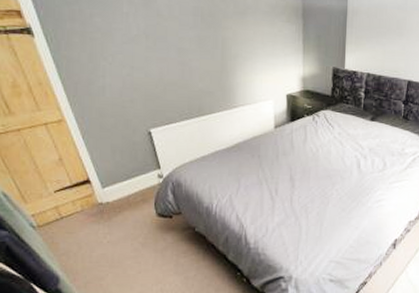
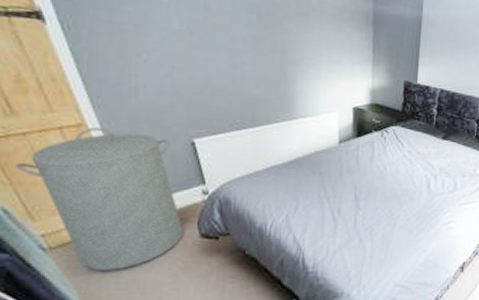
laundry hamper: none [13,122,144,245] -> present [16,127,184,270]

